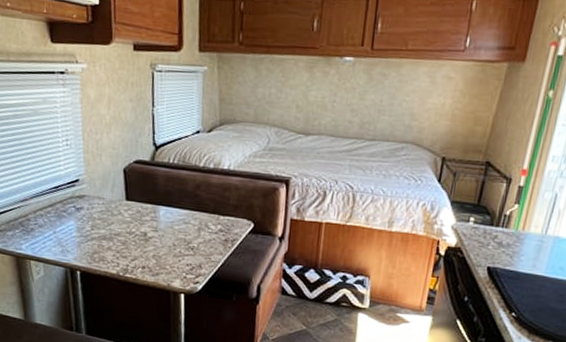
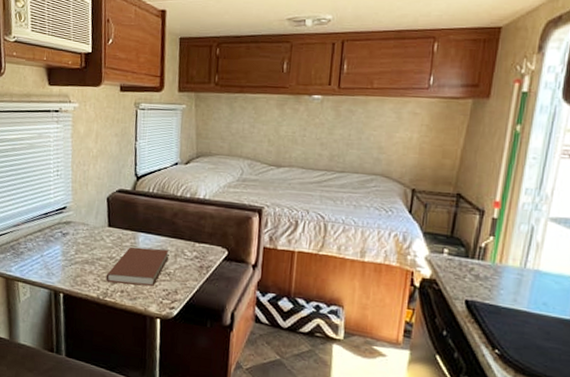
book: none [125,221,192,262] -> present [105,246,169,287]

